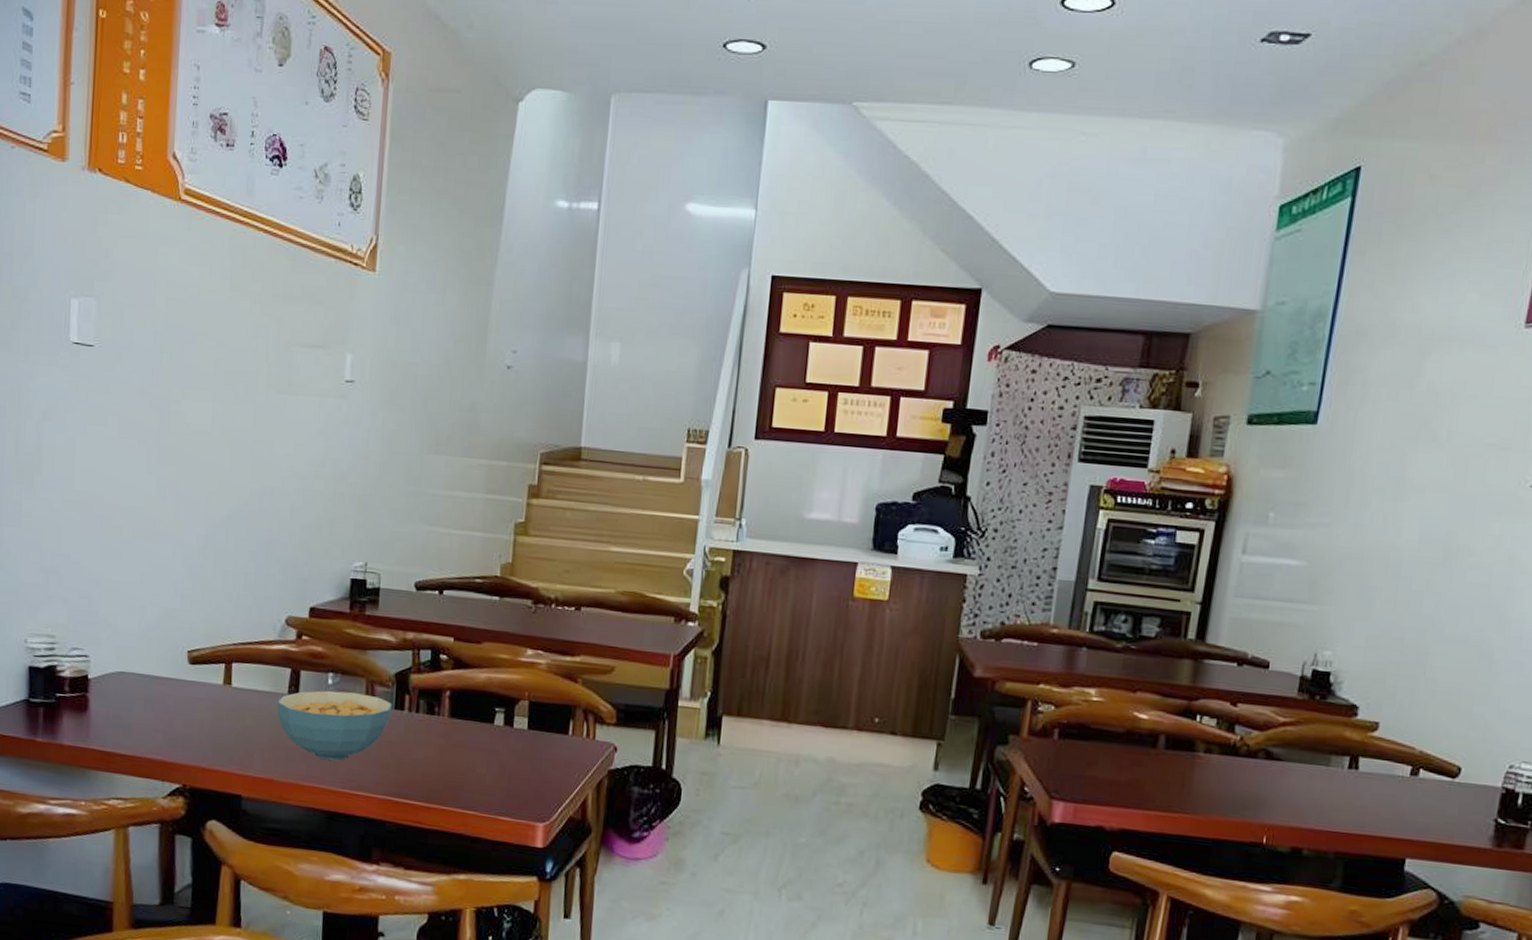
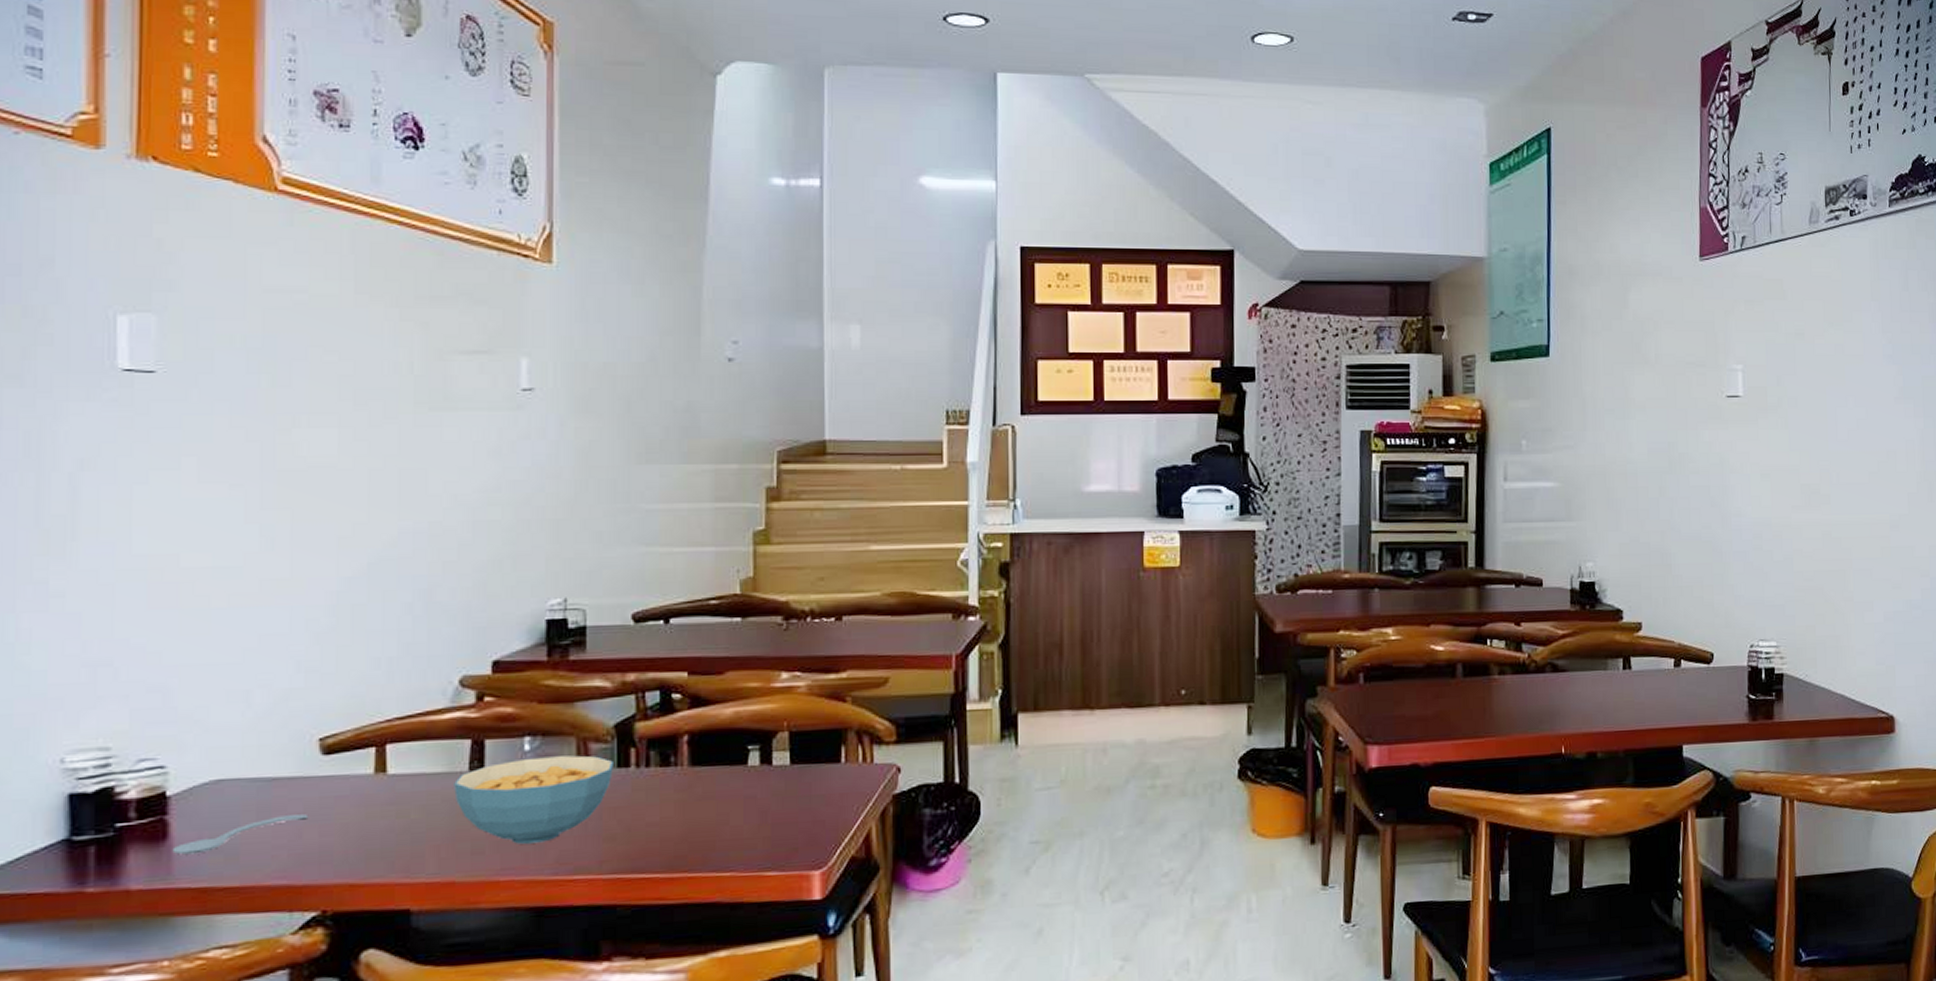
spoon: none [90,706,178,726] -> present [172,814,309,855]

